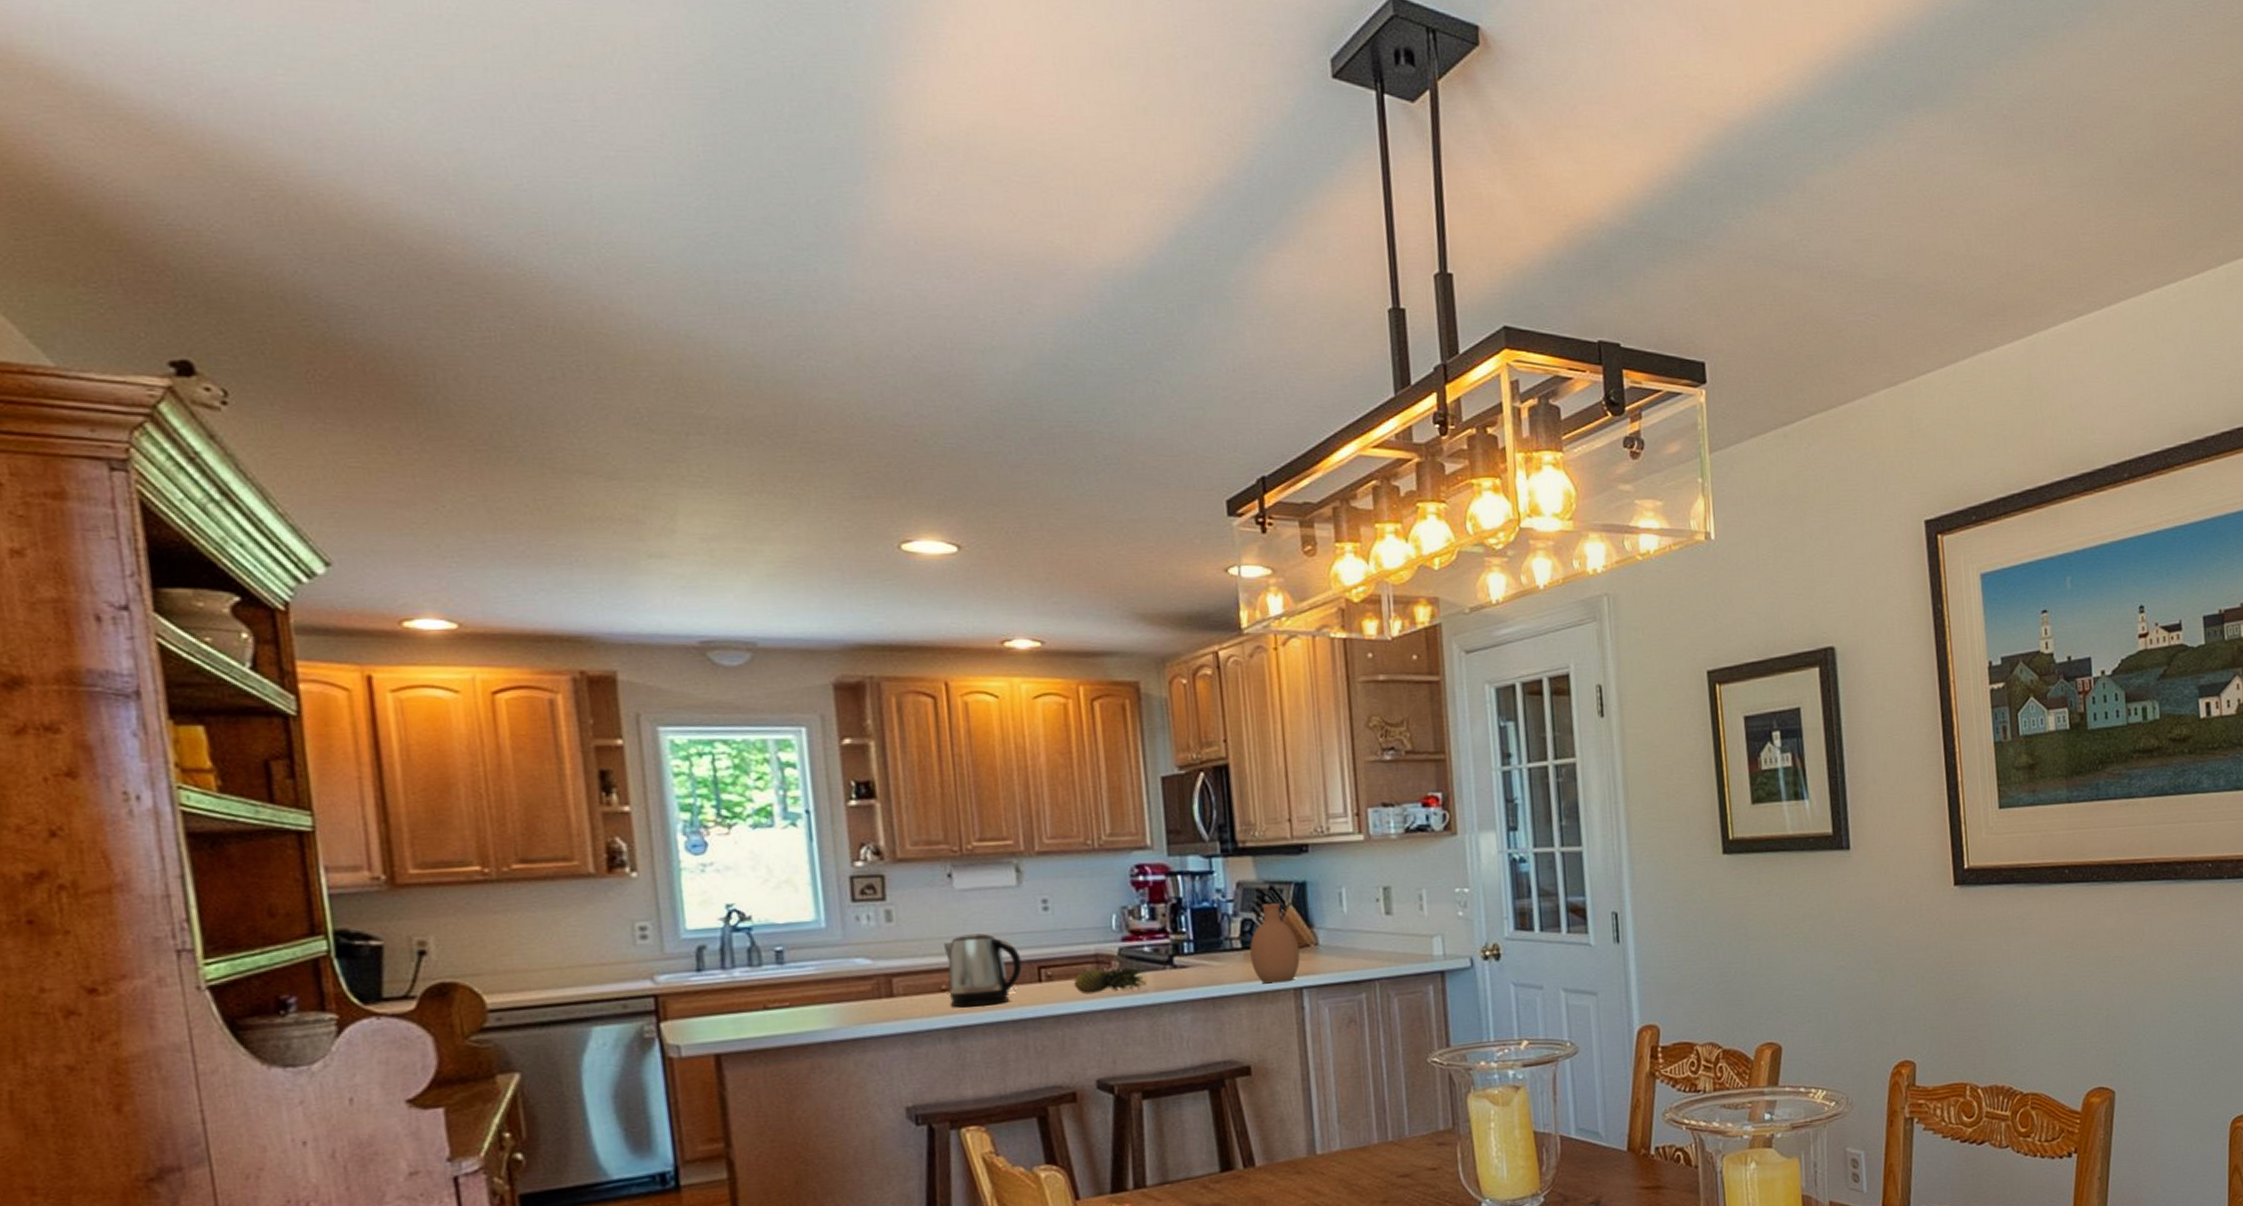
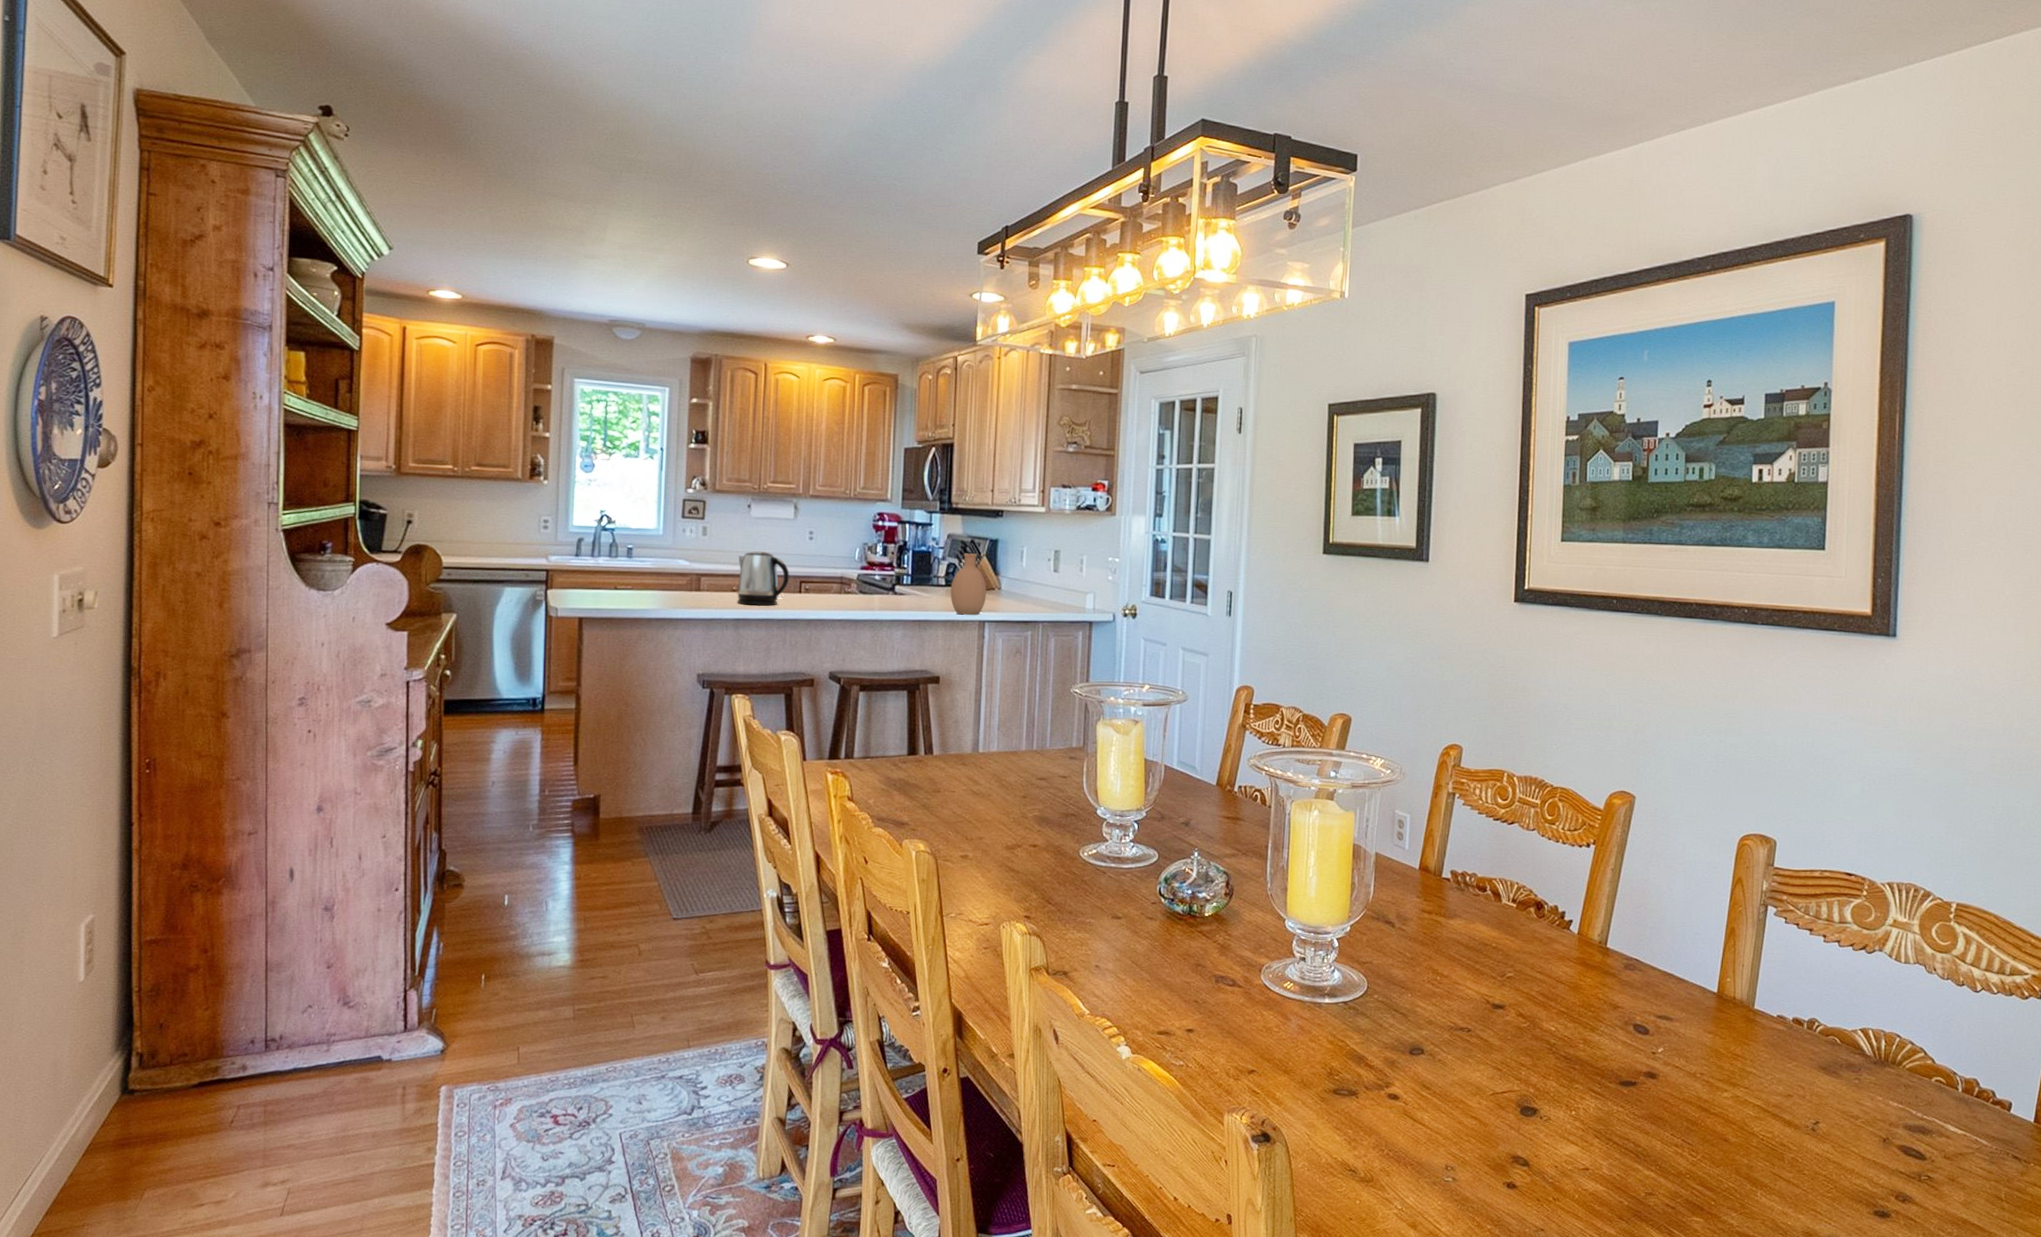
fruit: present [1074,965,1146,995] -> none [824,587,874,608]

